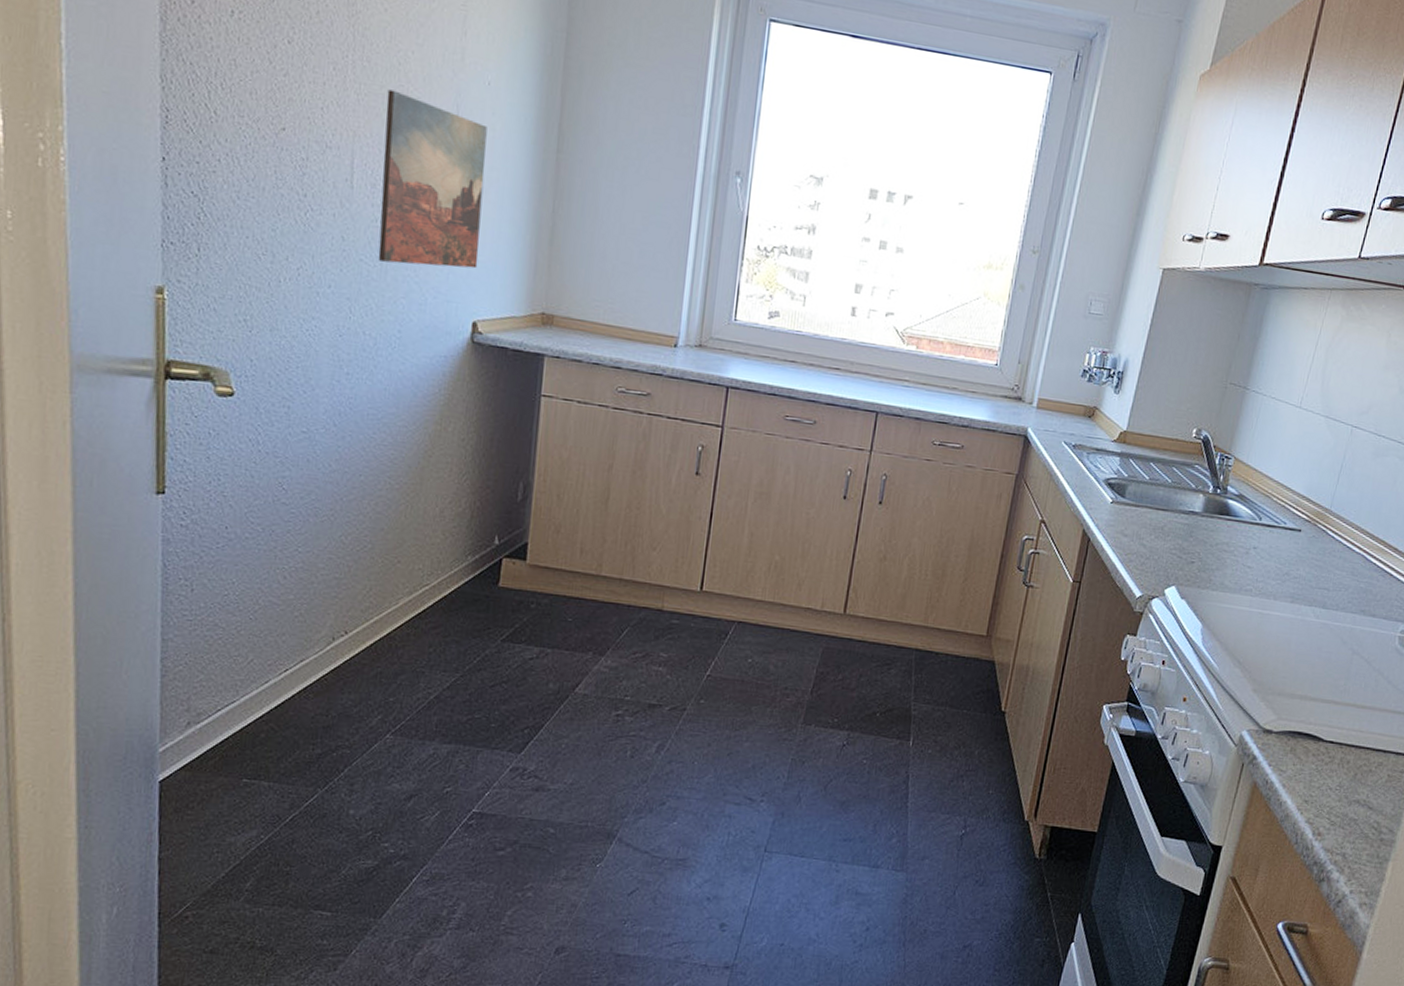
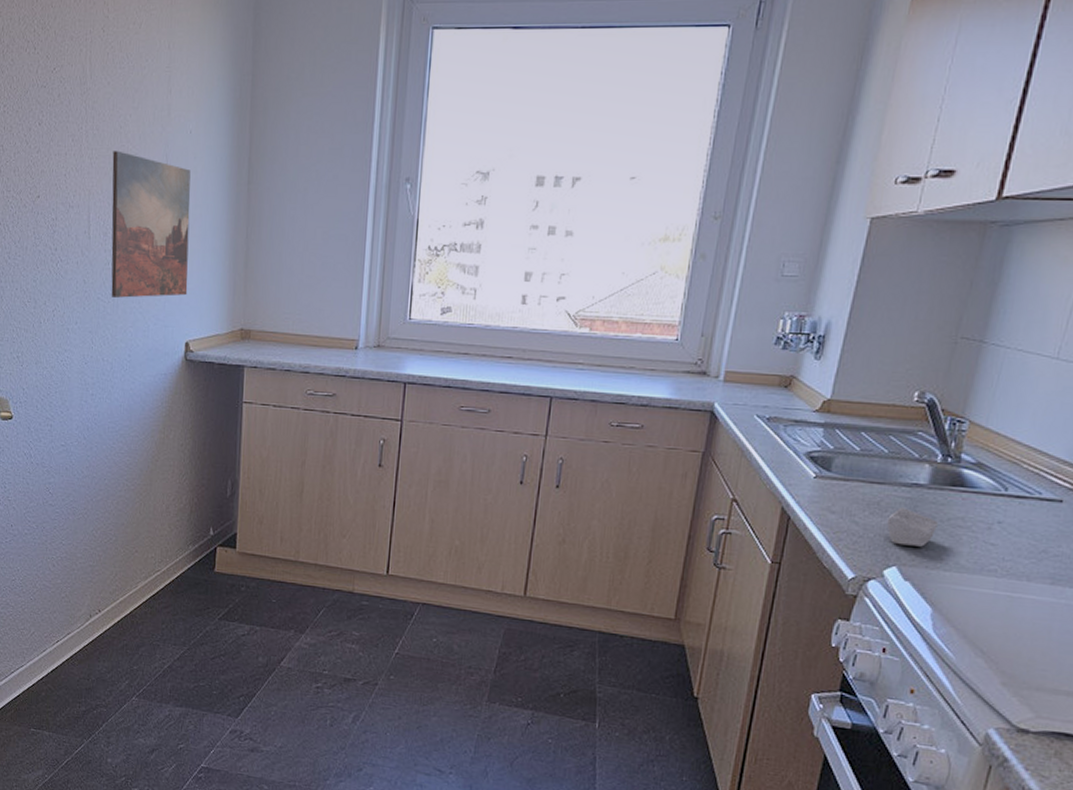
soap bar: none [1168,532,1208,568] -> present [887,507,938,547]

